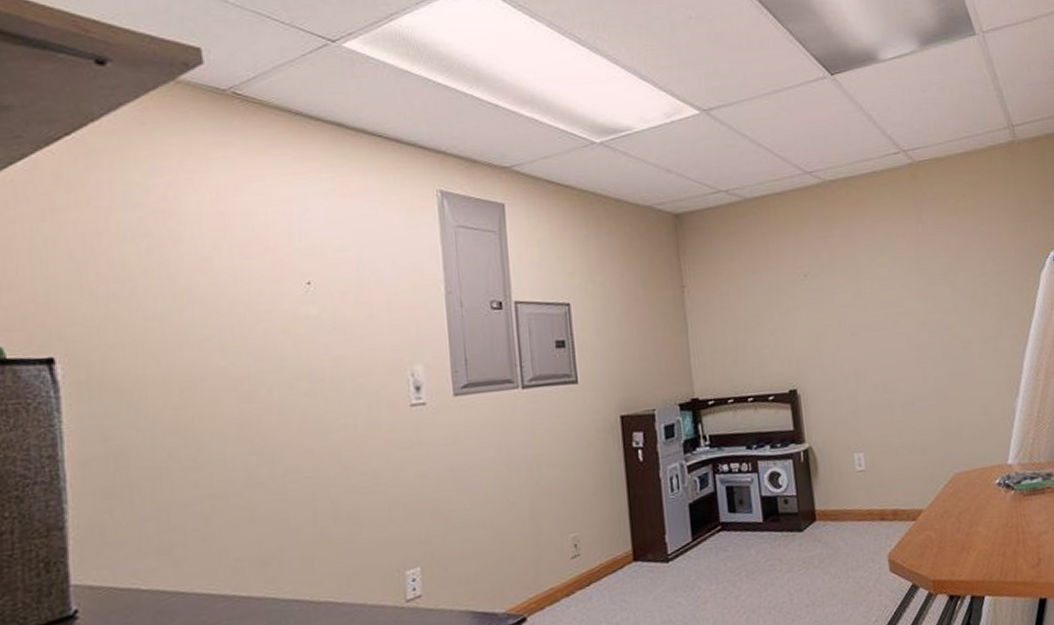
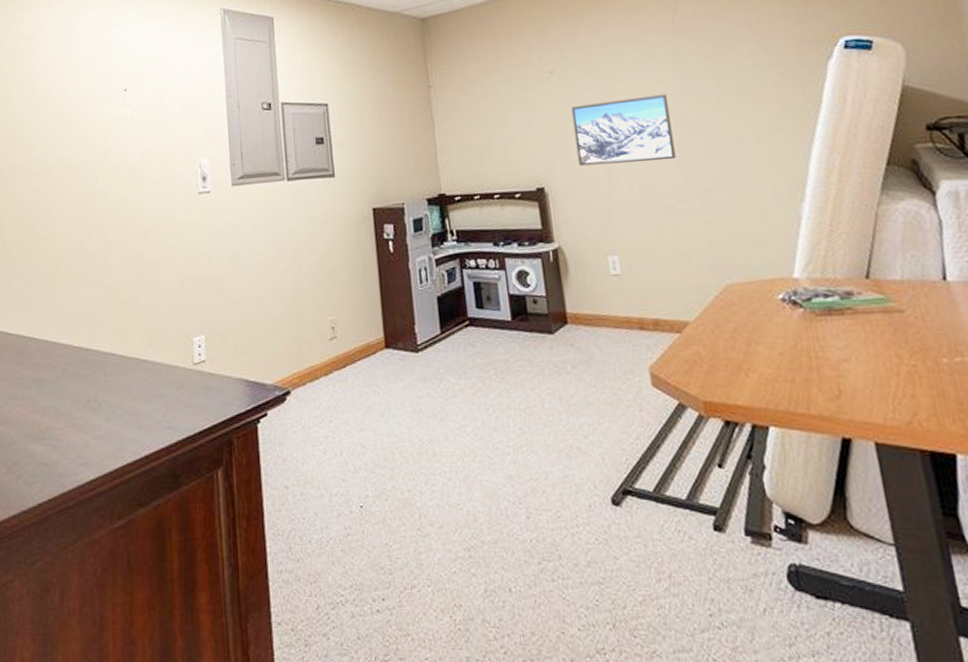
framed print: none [823,298,916,368] -> present [571,93,676,167]

